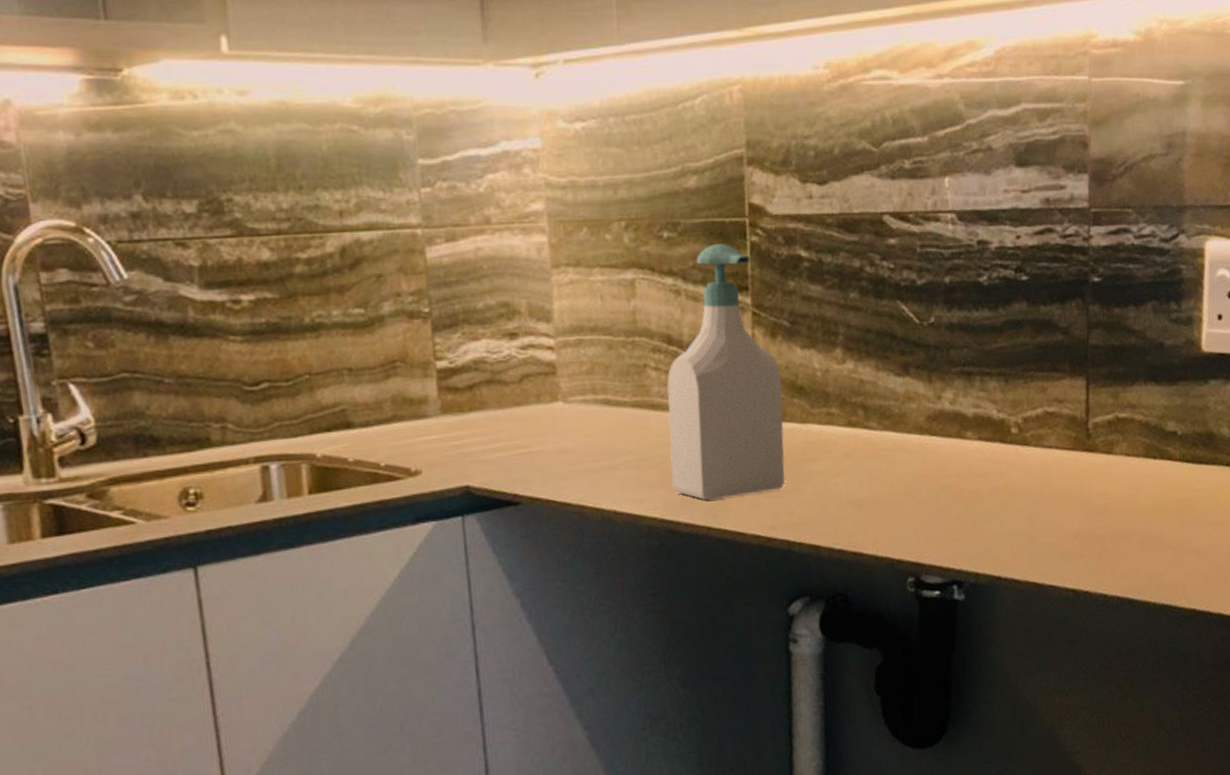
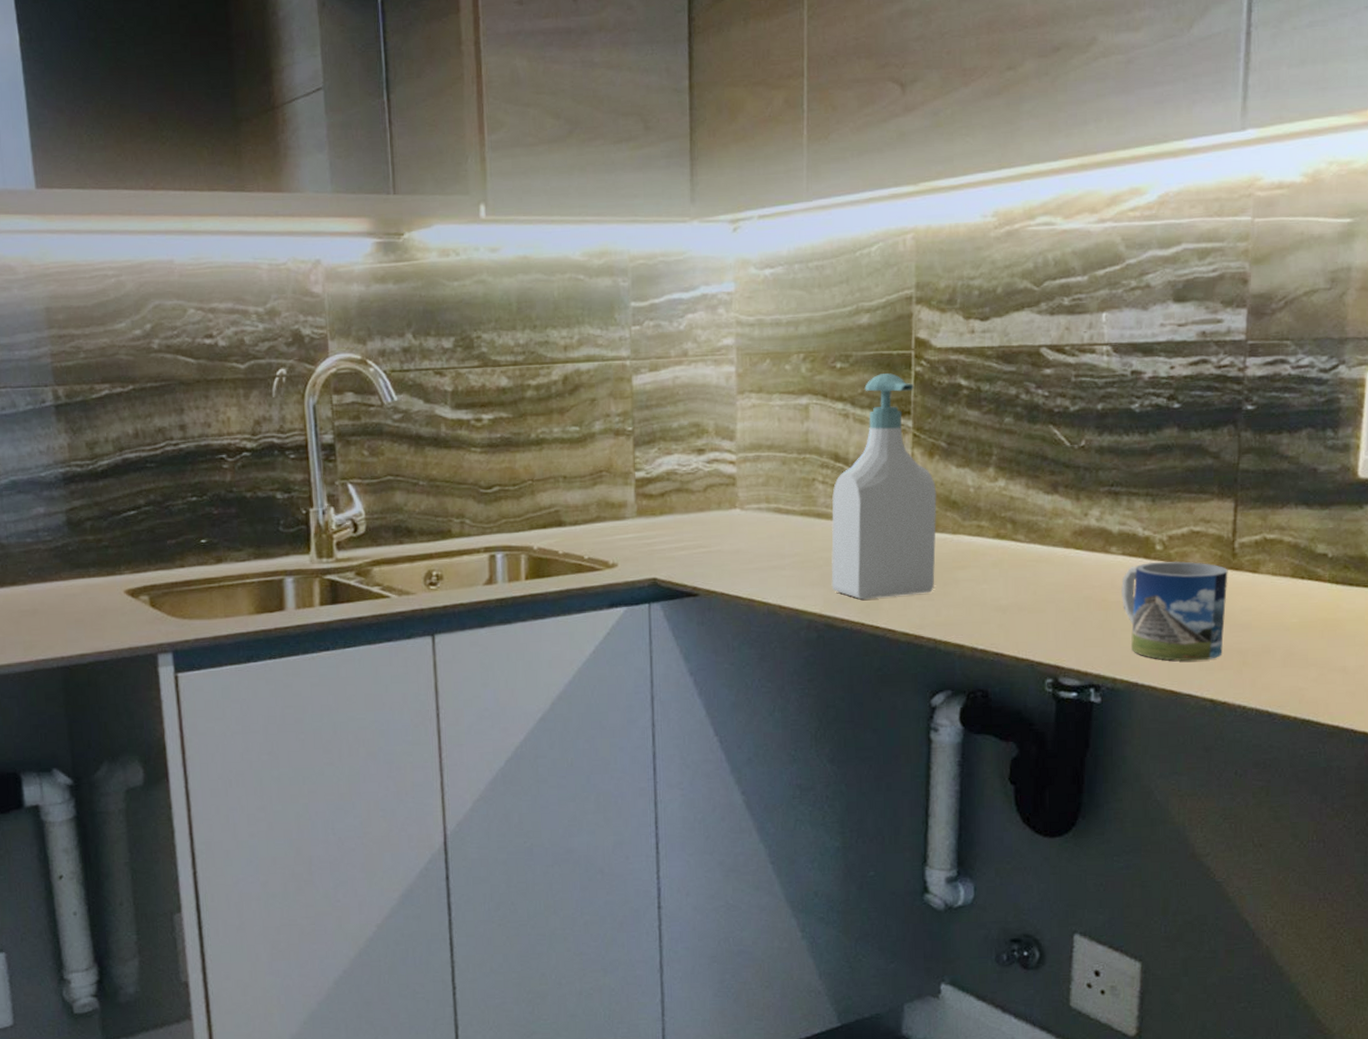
mug: none [979,444,1084,551] -> present [1121,560,1228,661]

